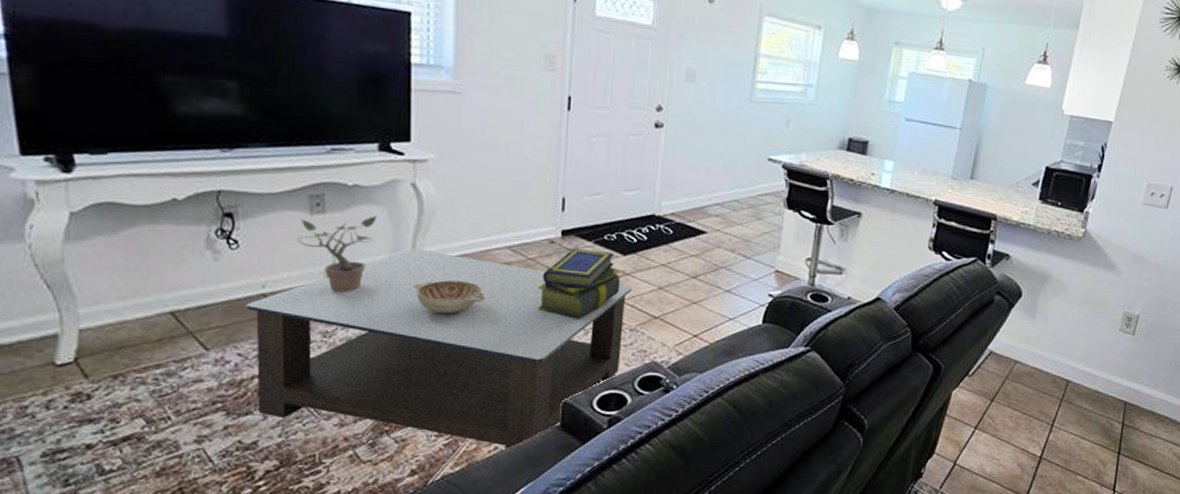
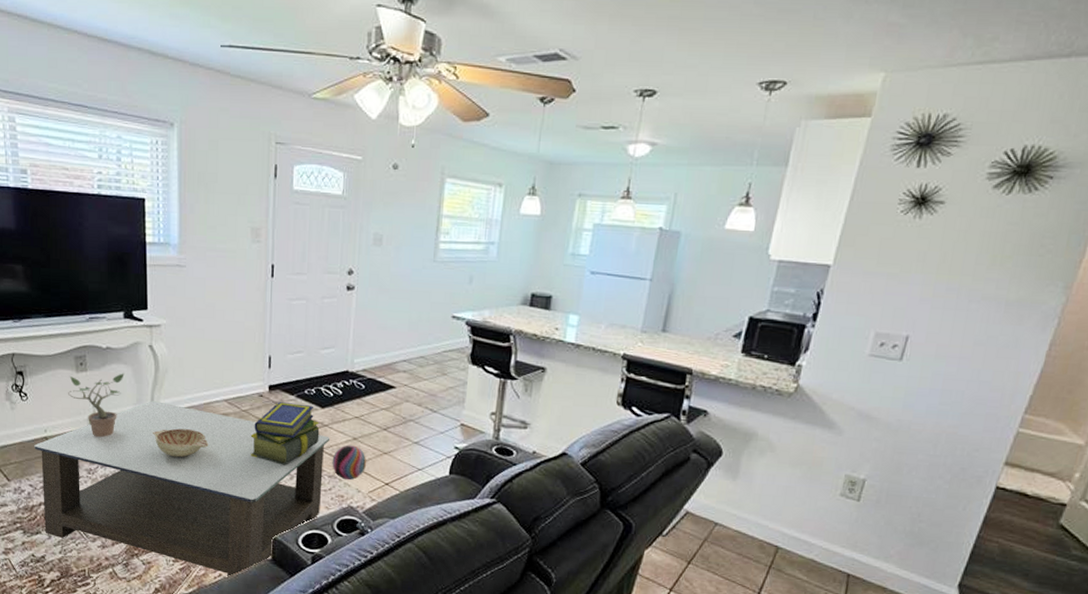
decorative ball: none [634,295,674,334] -> present [332,445,367,480]

